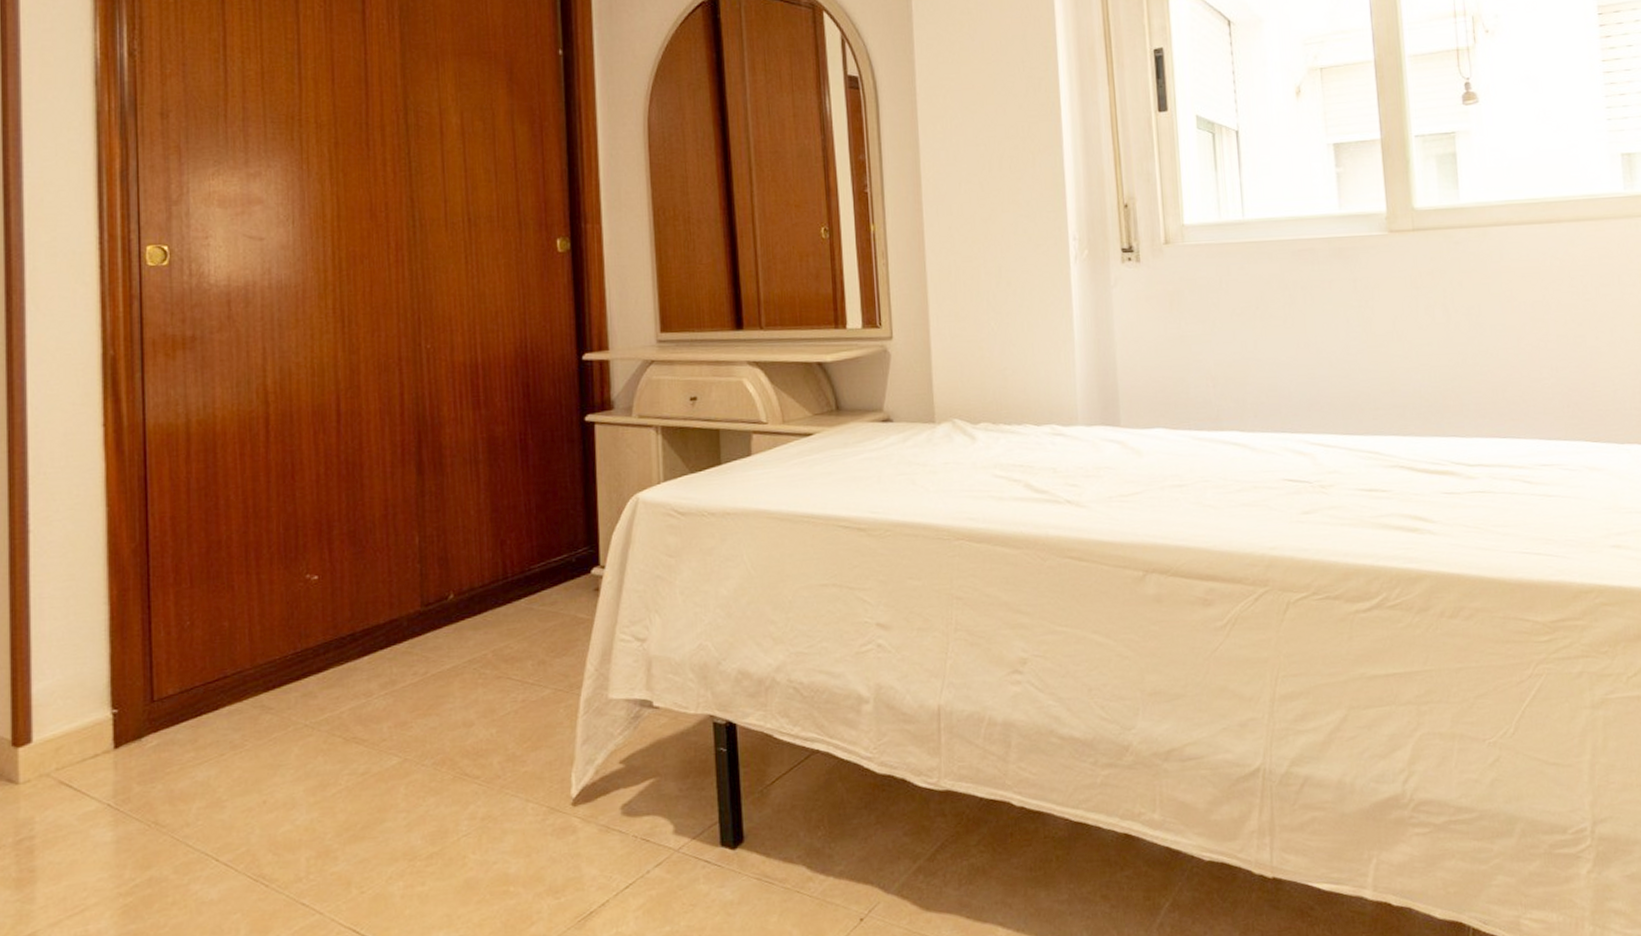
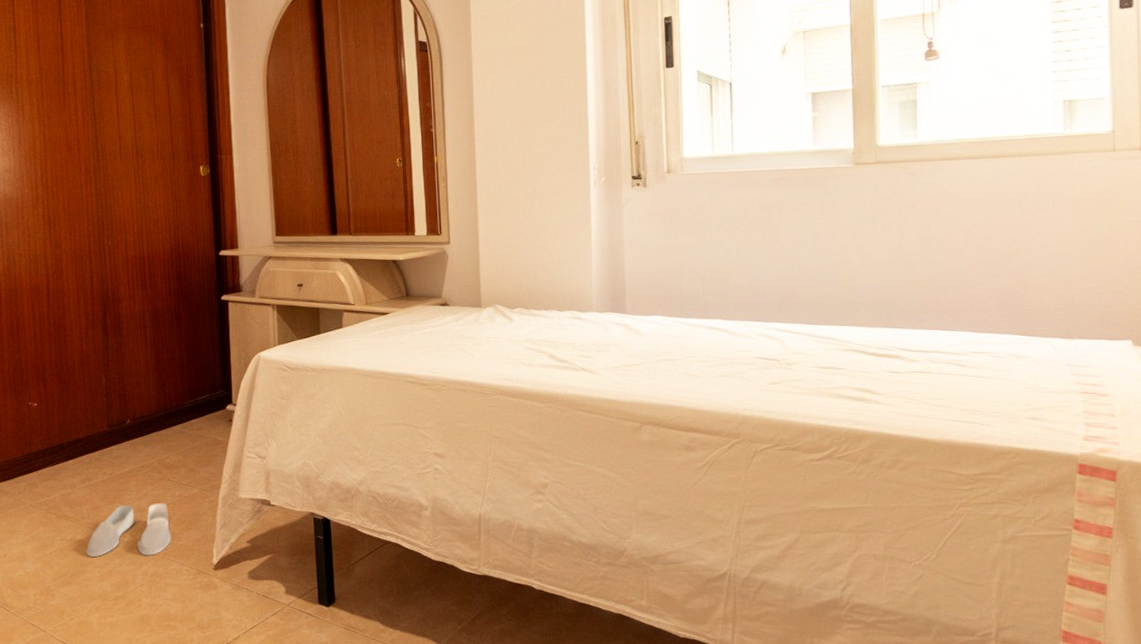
slippers: none [386,712,512,798] -> present [86,503,172,557]

